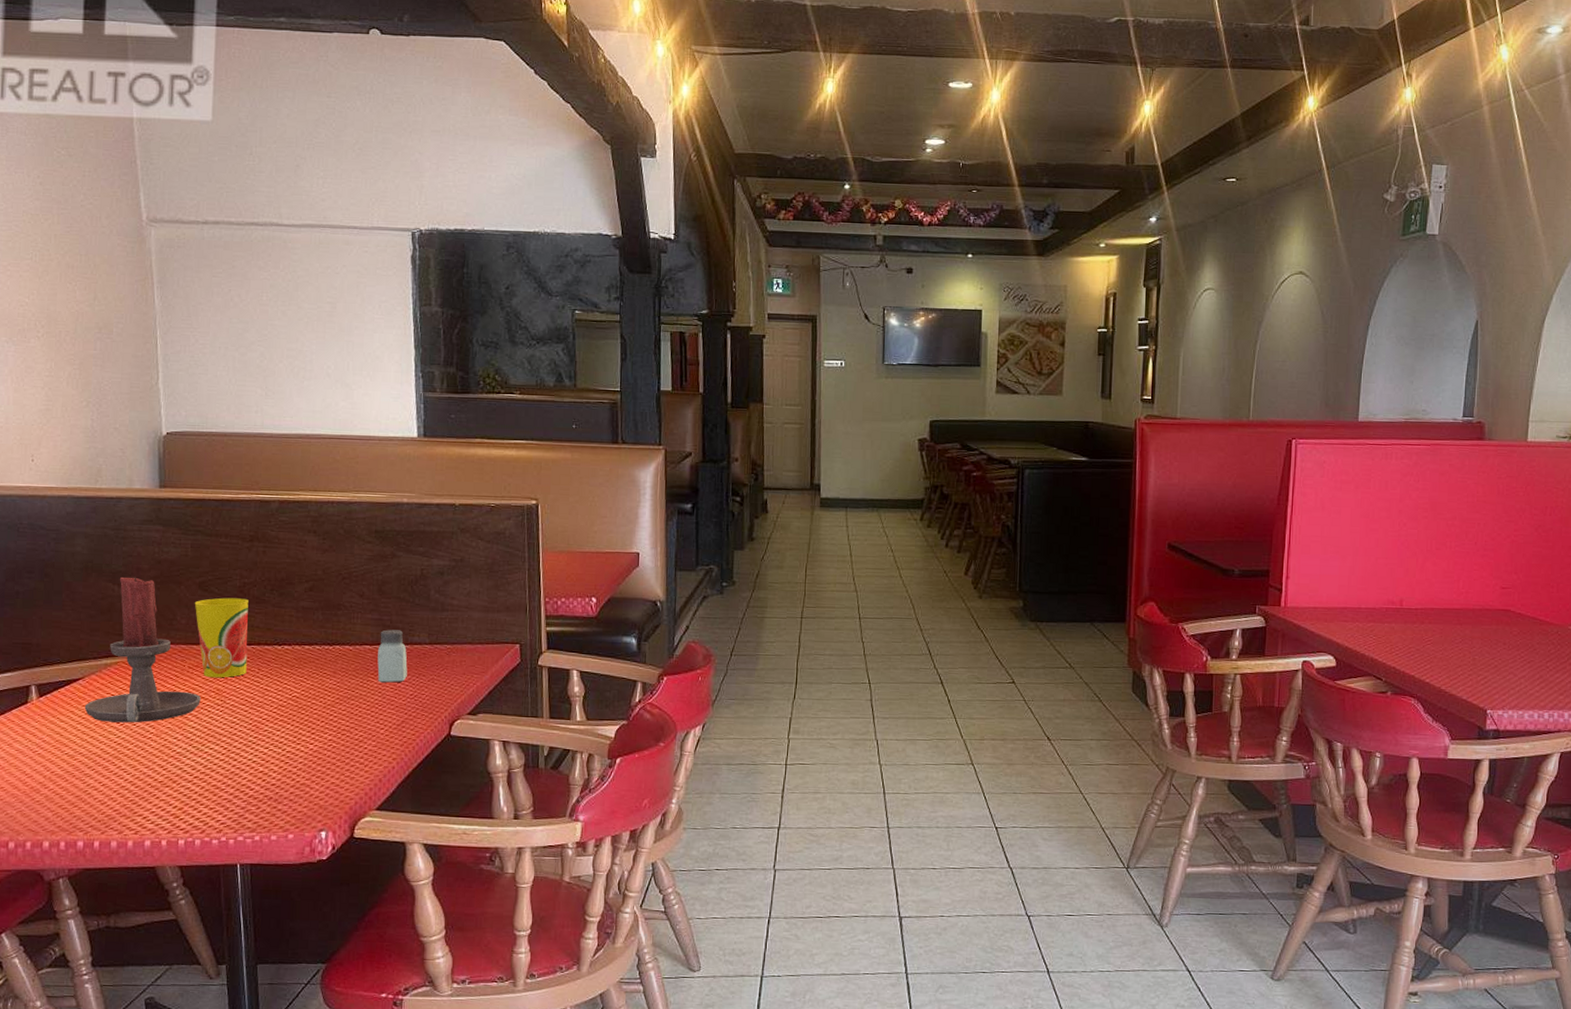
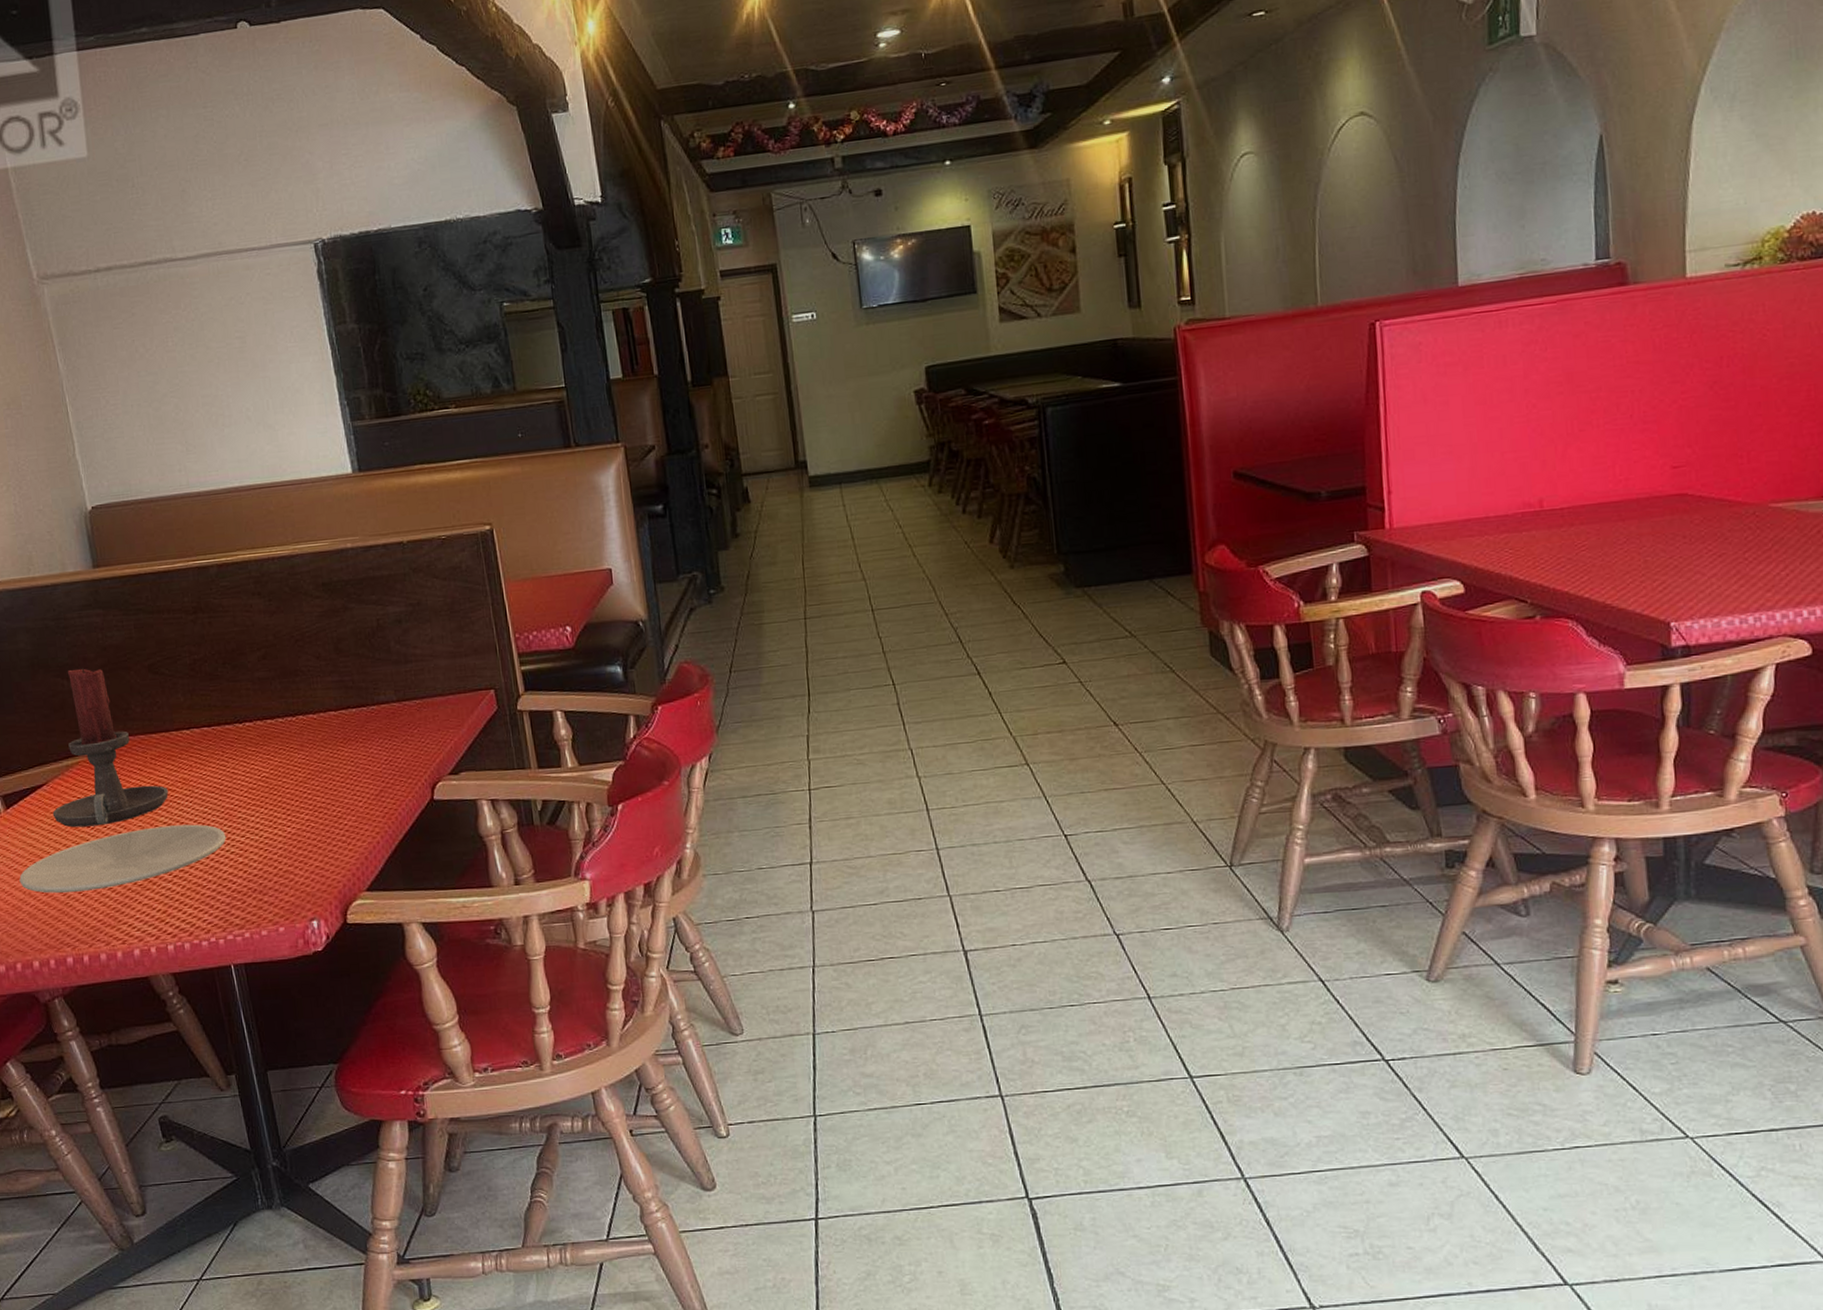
plate: none [42,730,251,782] -> present [19,824,226,893]
cup: present [194,597,249,678] -> none [146,676,211,767]
saltshaker: present [377,629,408,683] -> none [343,690,379,750]

